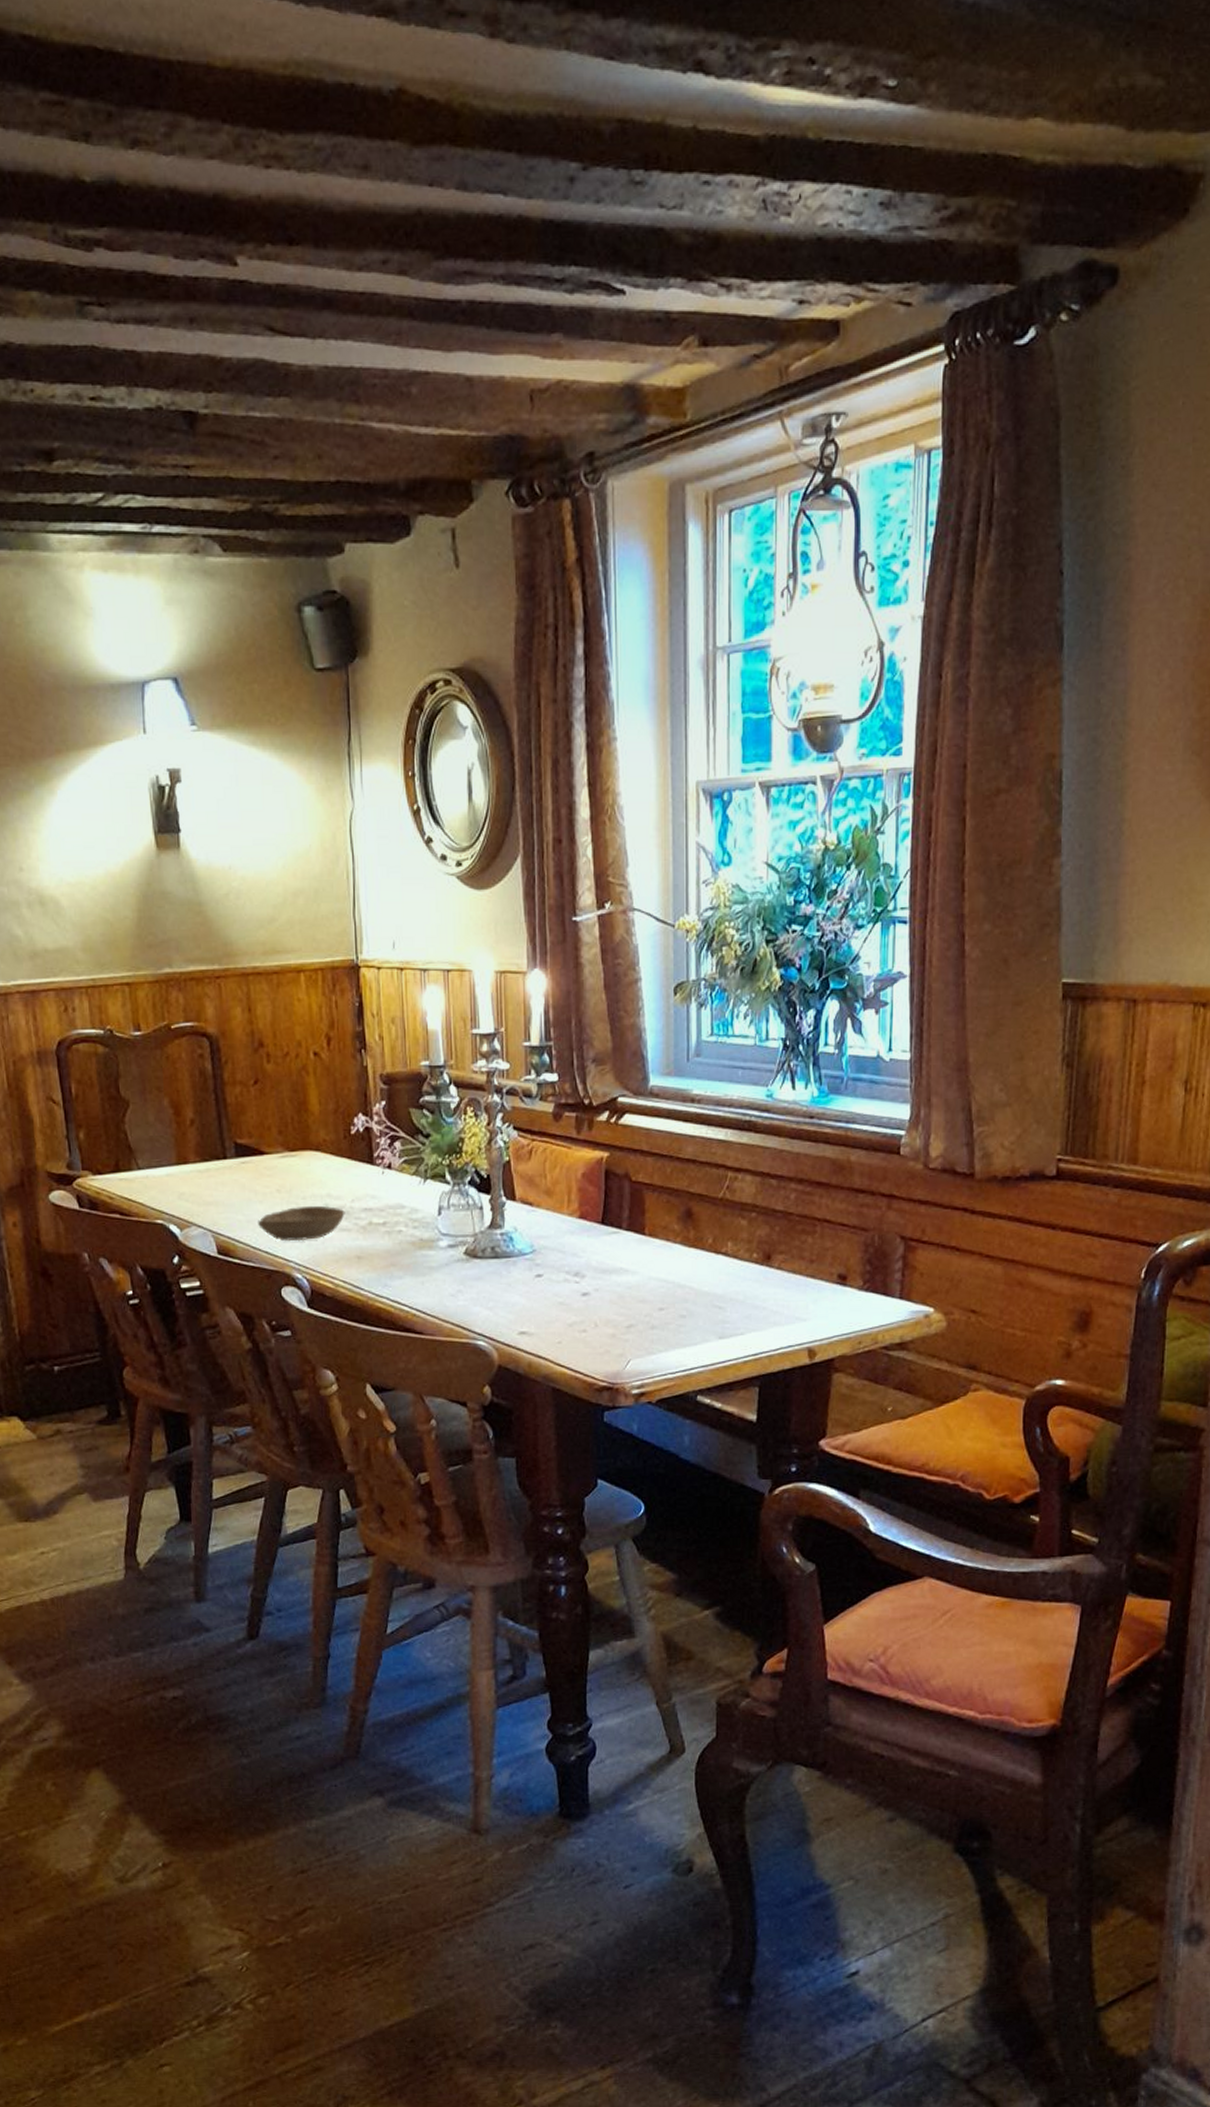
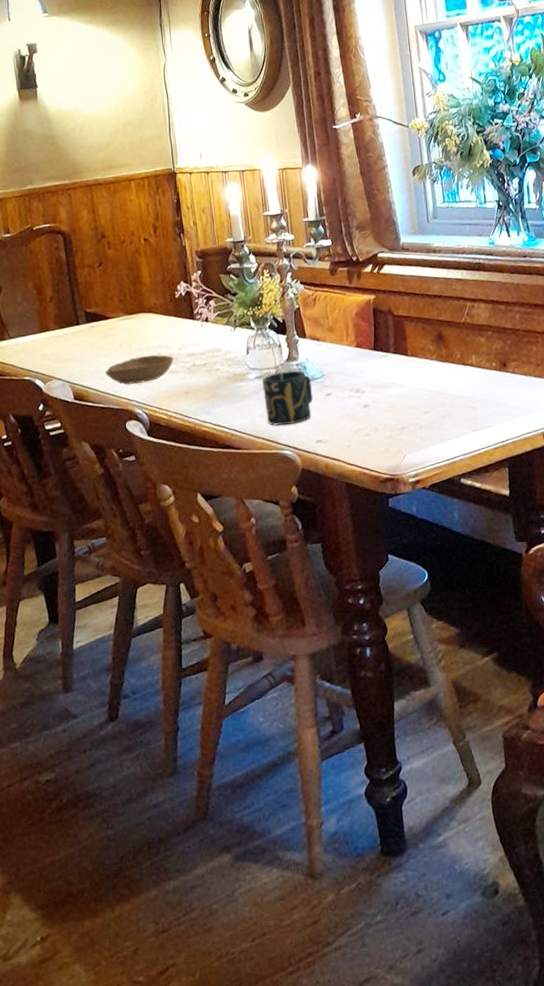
cup: none [455,1241,519,1308] -> present [262,370,313,426]

